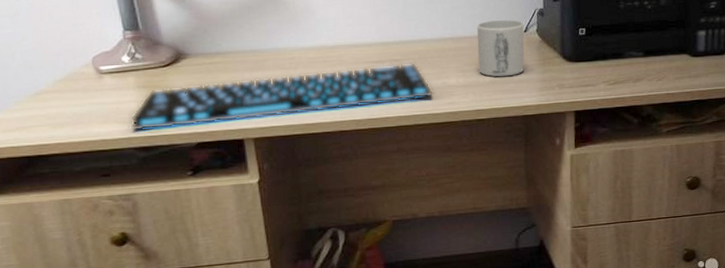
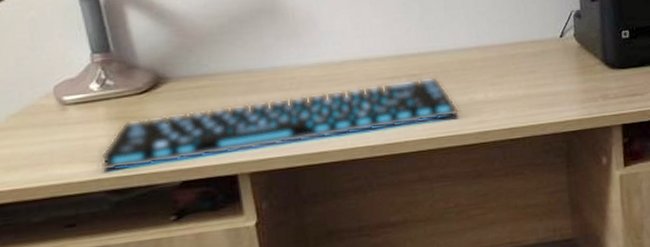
mug: present [477,20,525,77] -> none [506,24,563,90]

